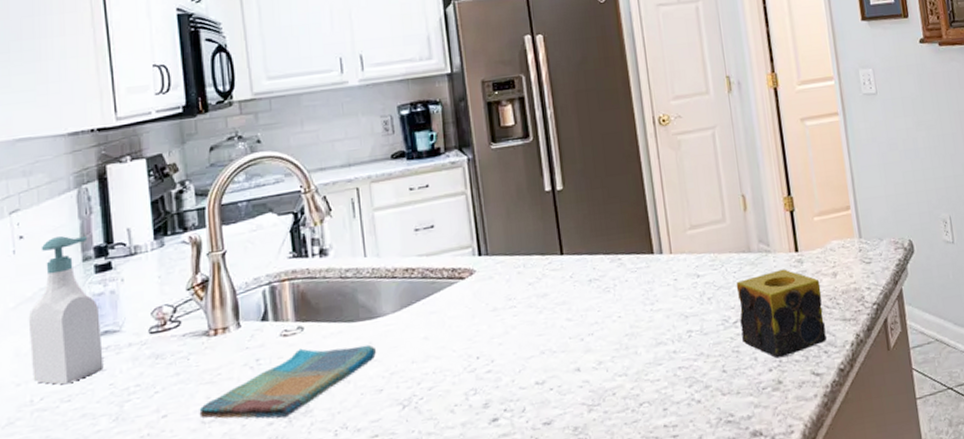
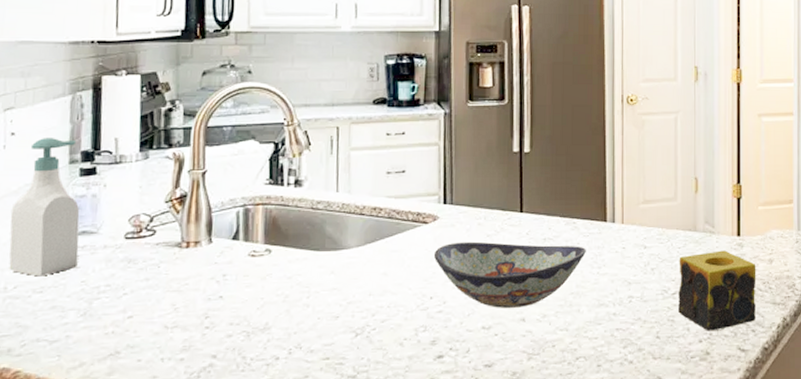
dish towel: present [199,344,377,419] -> none [163,269,338,332]
decorative bowl: none [475,283,636,361] -> present [434,241,586,308]

